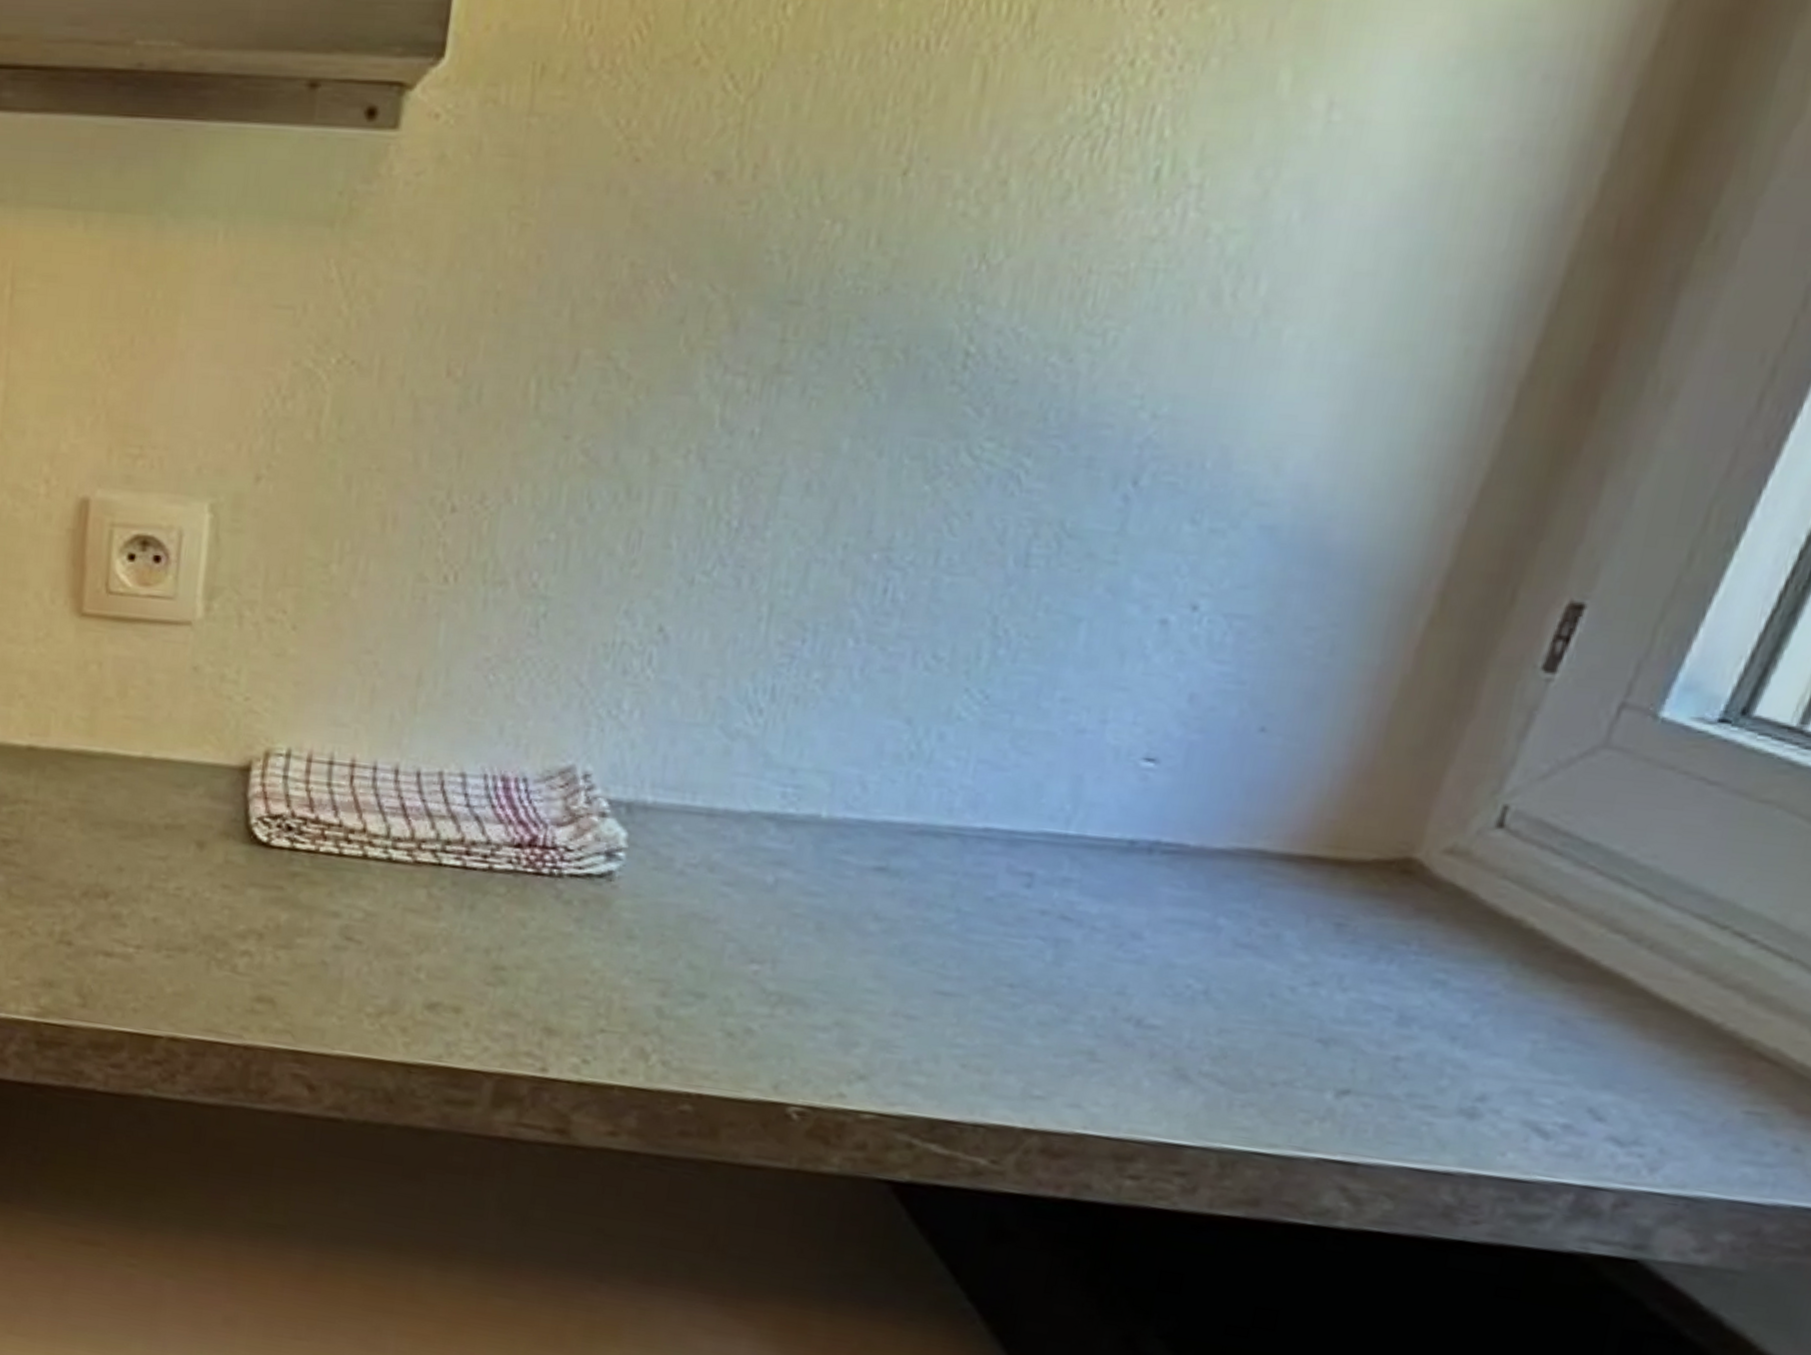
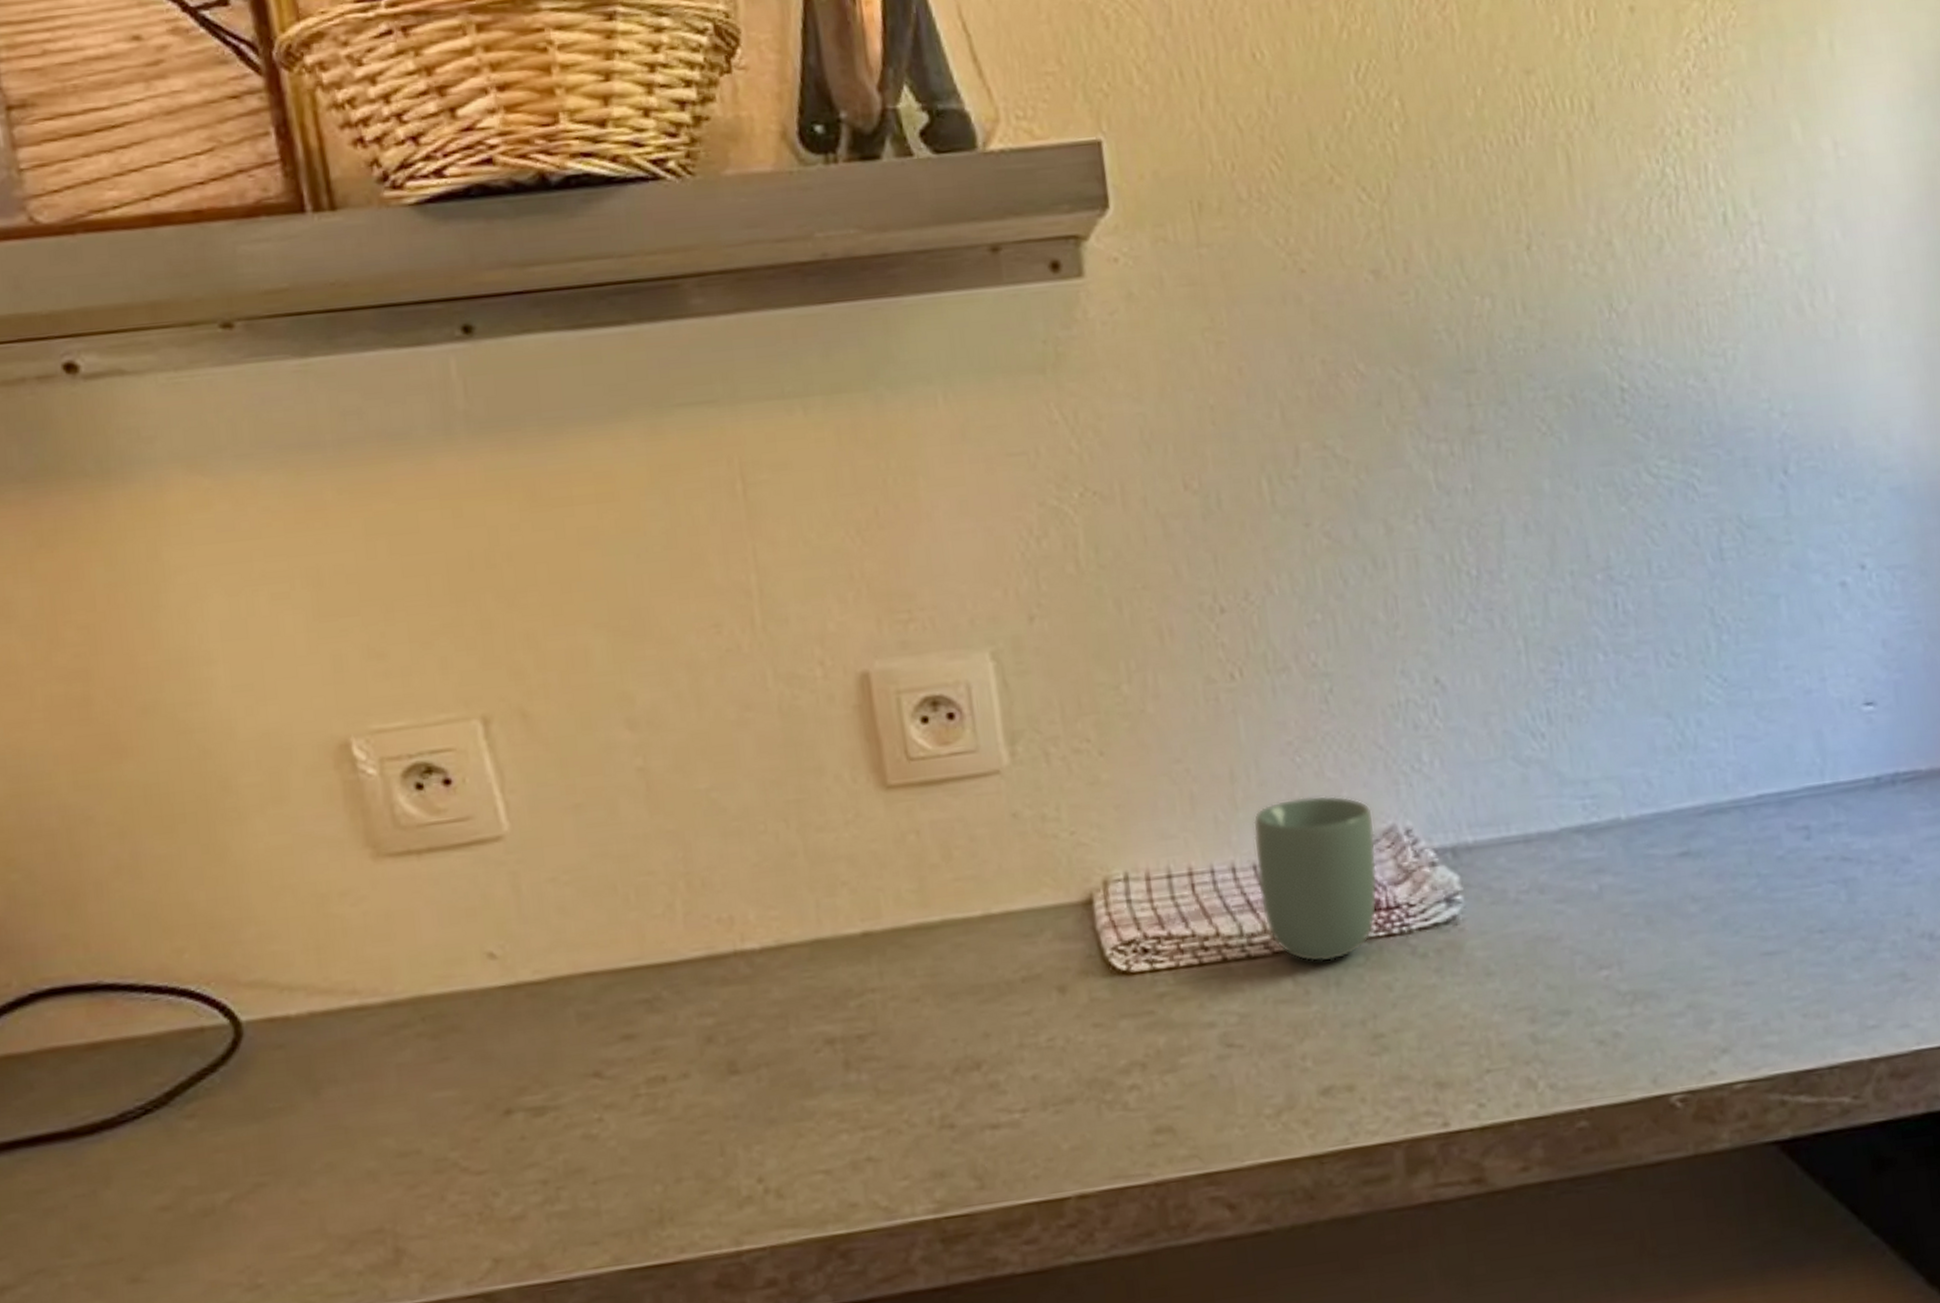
cup: none [414,715,555,884] -> present [1253,795,1378,962]

